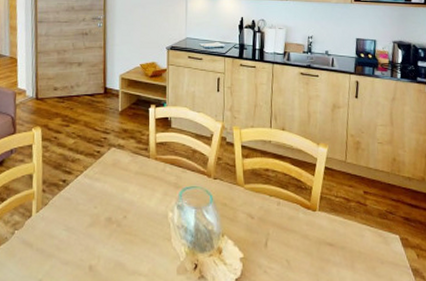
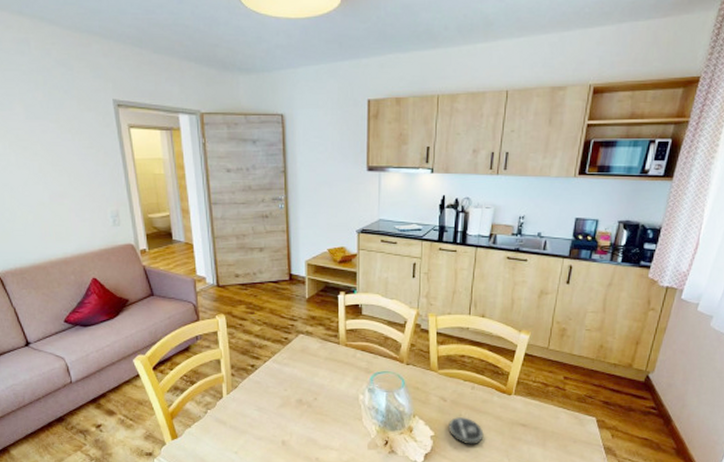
coaster: none [257,235,293,268] -> present [448,416,484,445]

